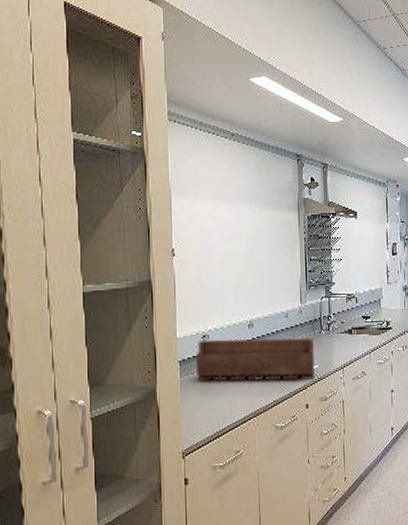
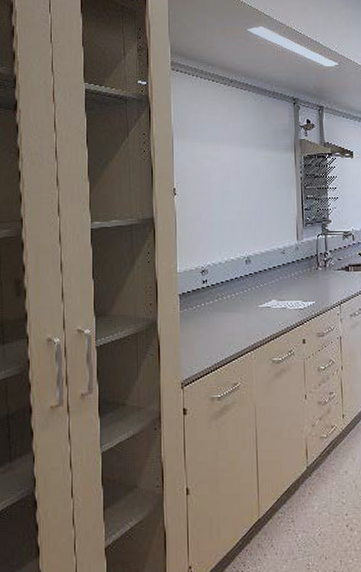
bottle rack: present [195,337,315,381] -> none [194,274,312,315]

